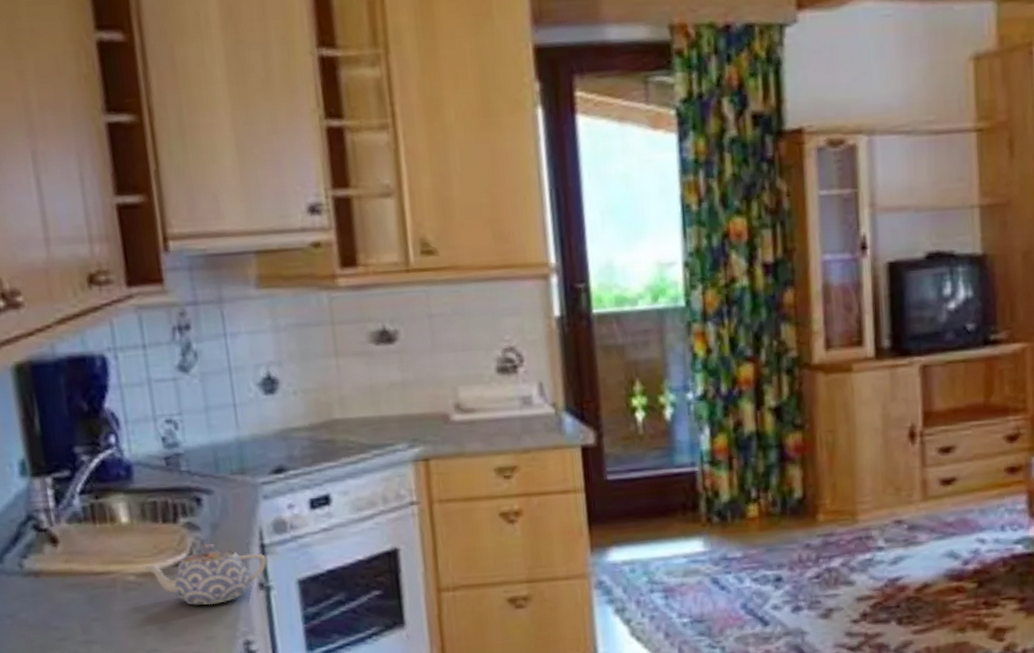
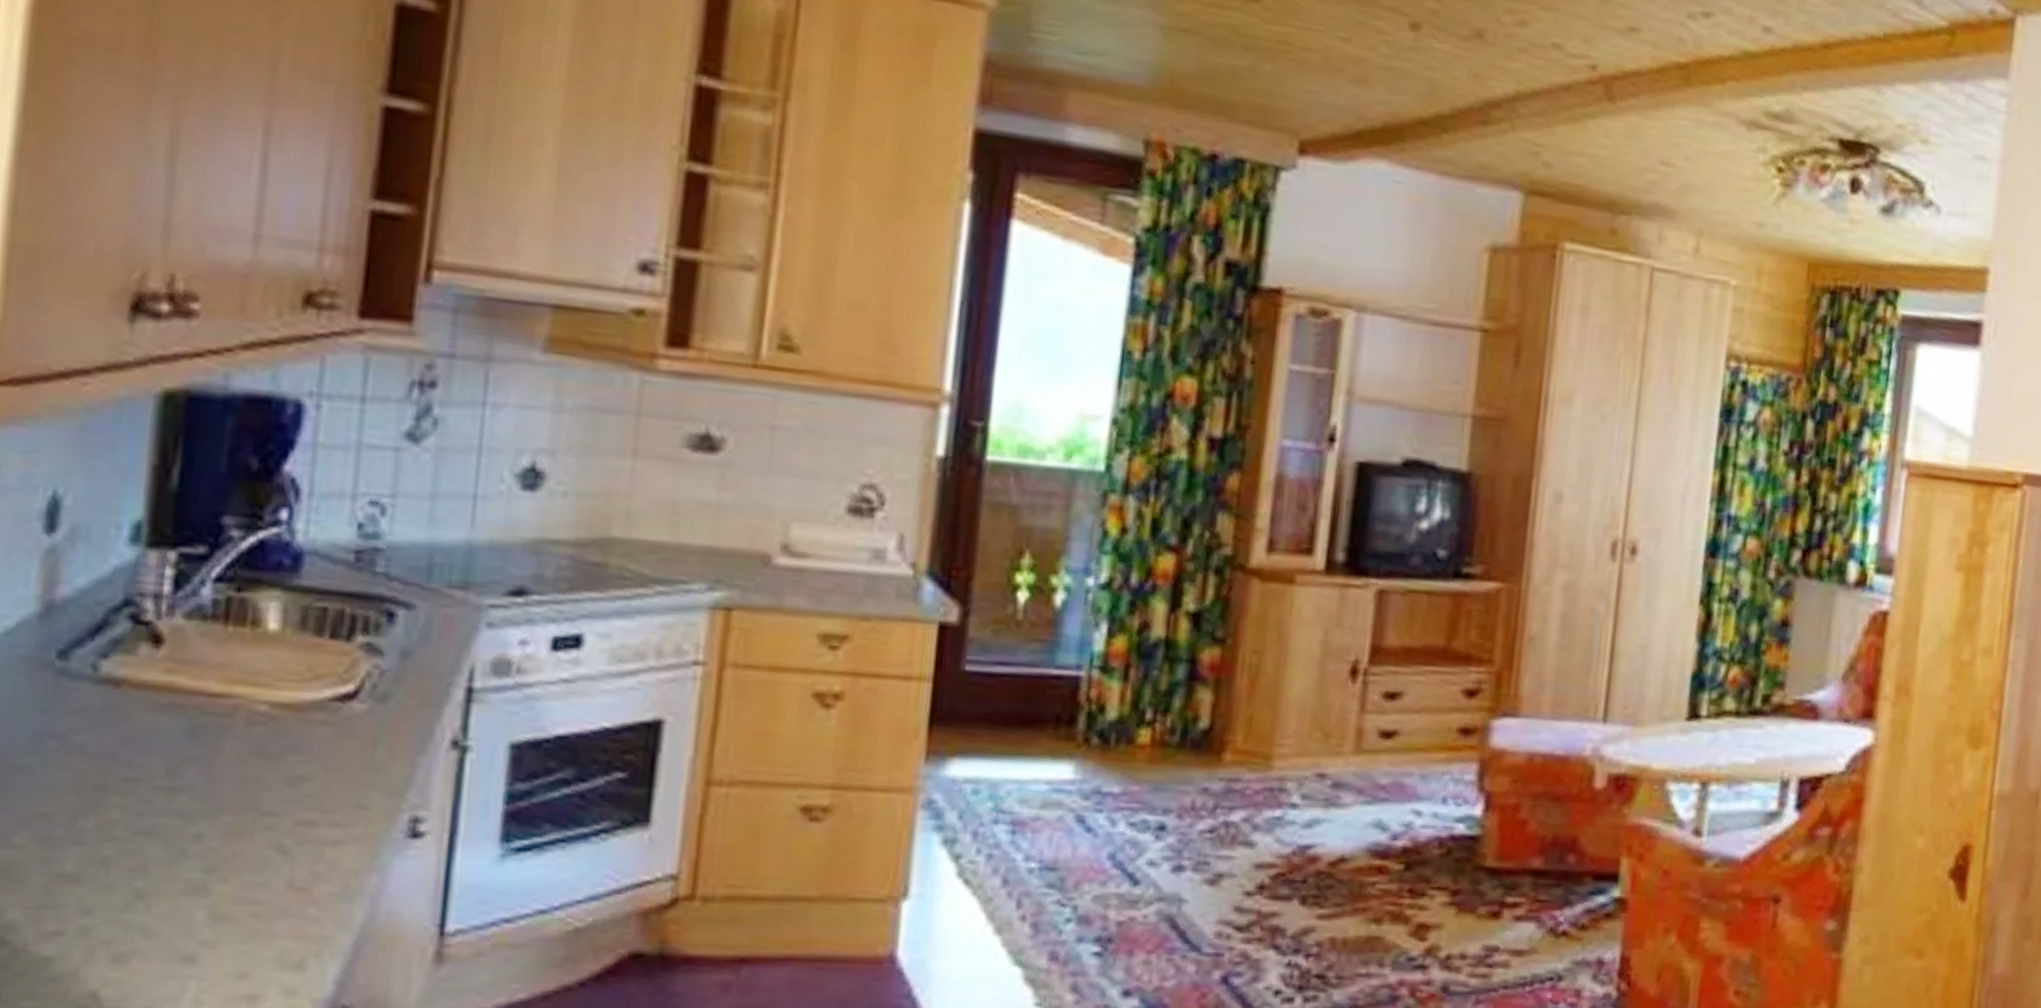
teapot: present [141,544,268,606] -> none [282,676,472,761]

